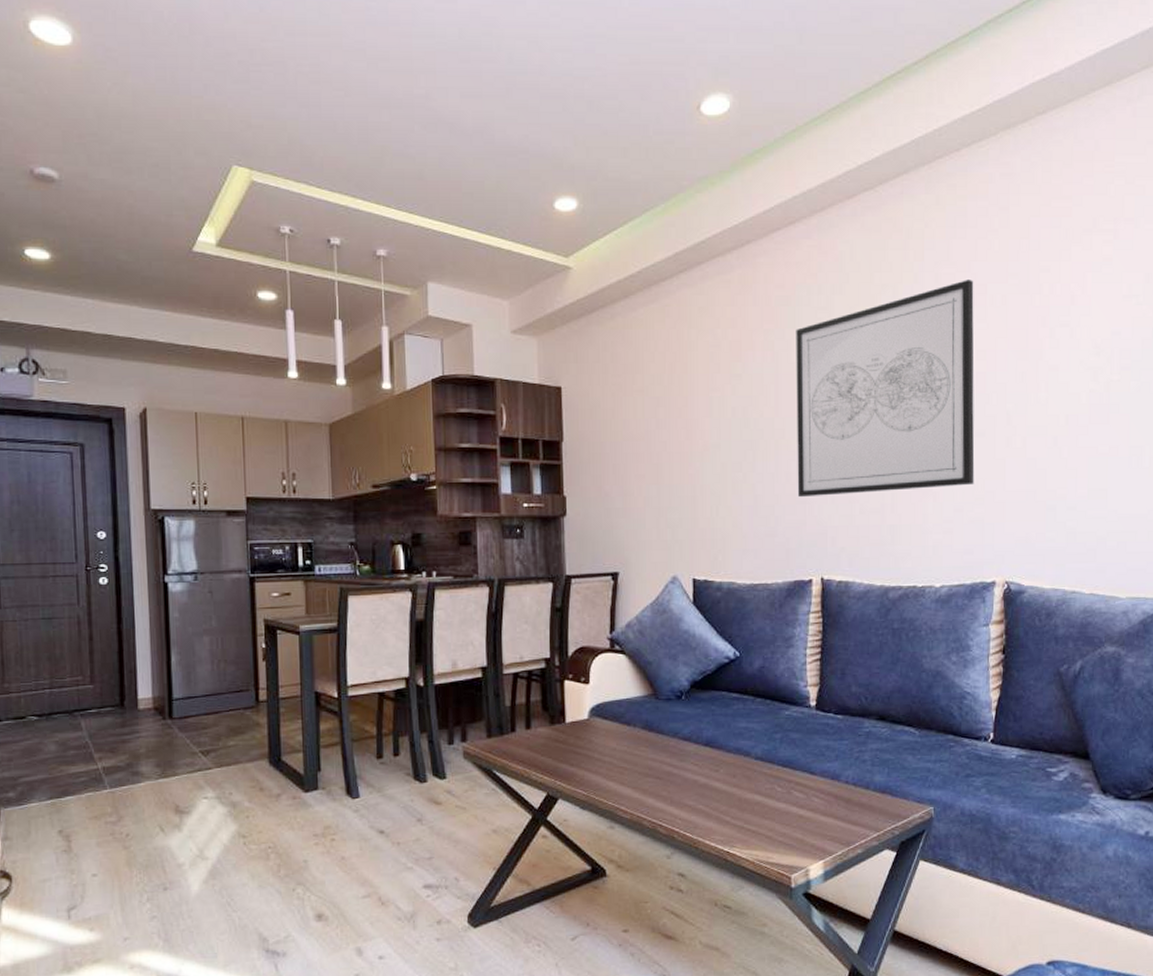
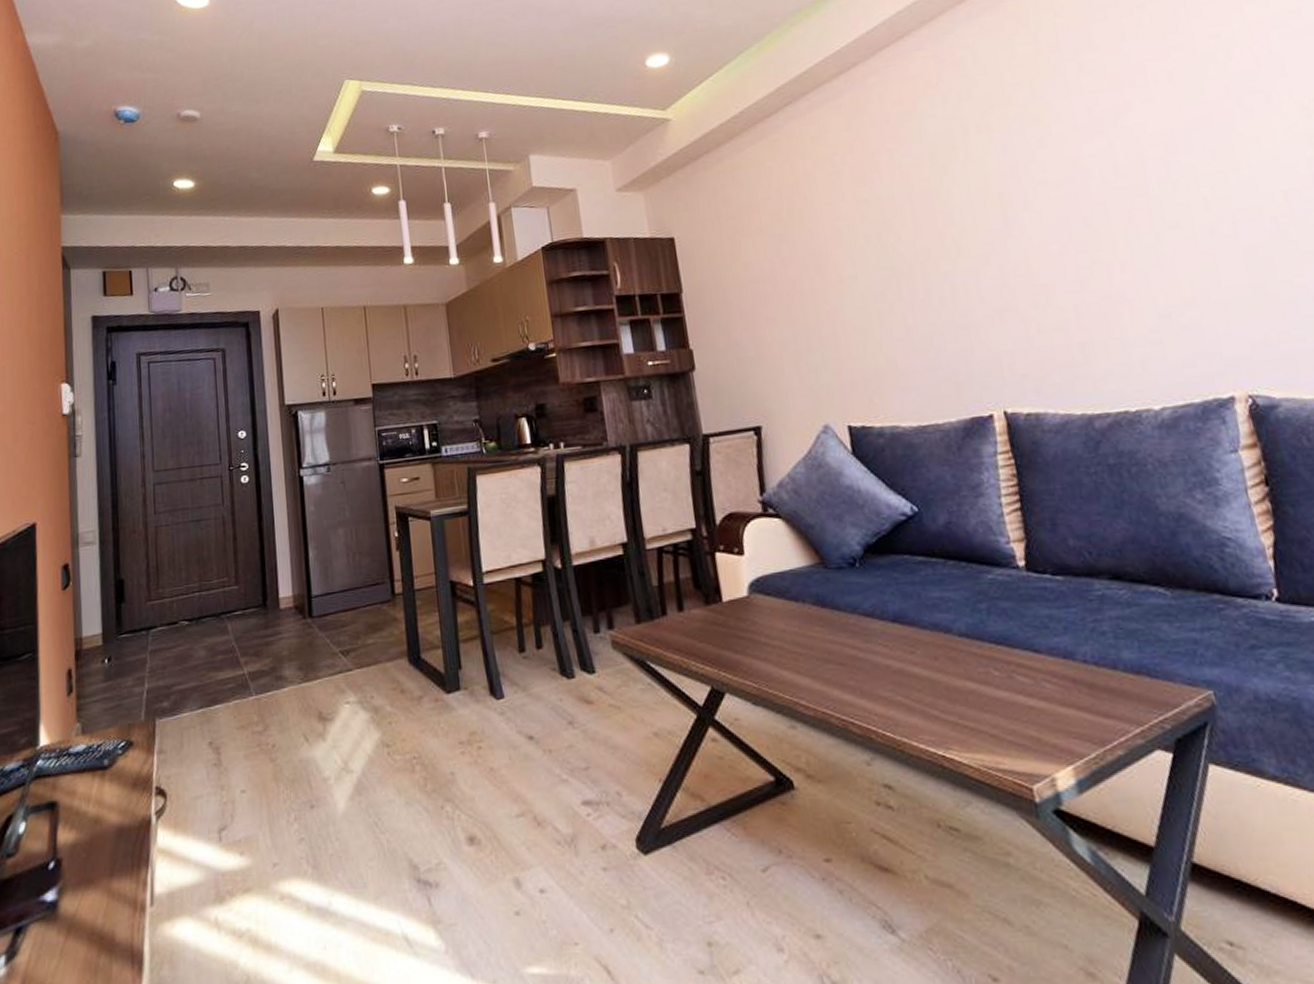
wall art: present [796,280,975,498] -> none [923,61,1179,323]

